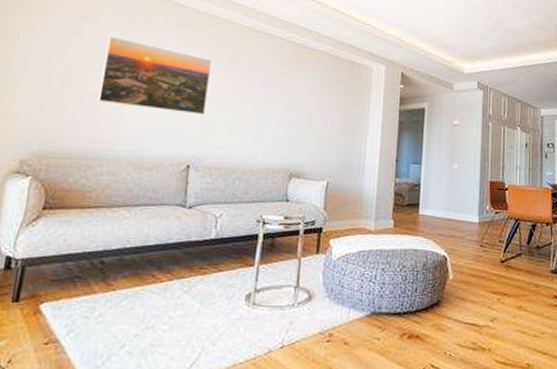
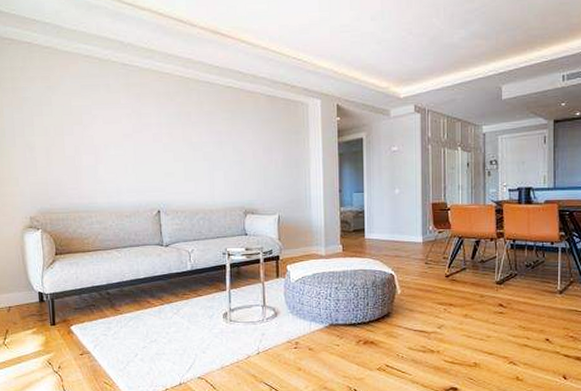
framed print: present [97,36,213,115] -> none [73,102,164,166]

